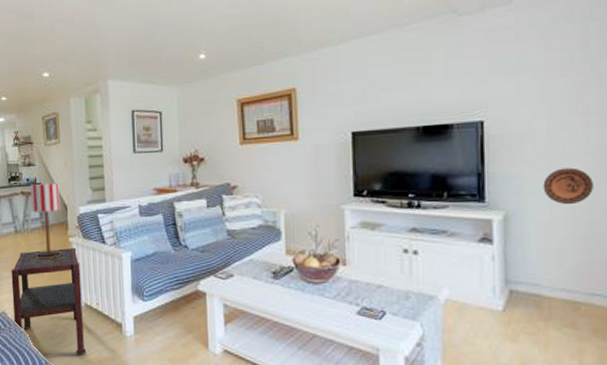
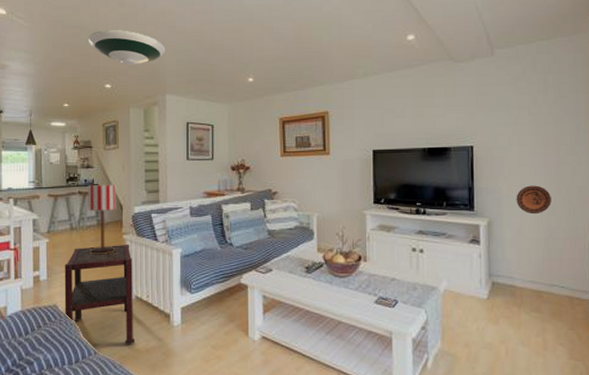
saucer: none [22,10,106,51] -> present [88,30,166,66]

